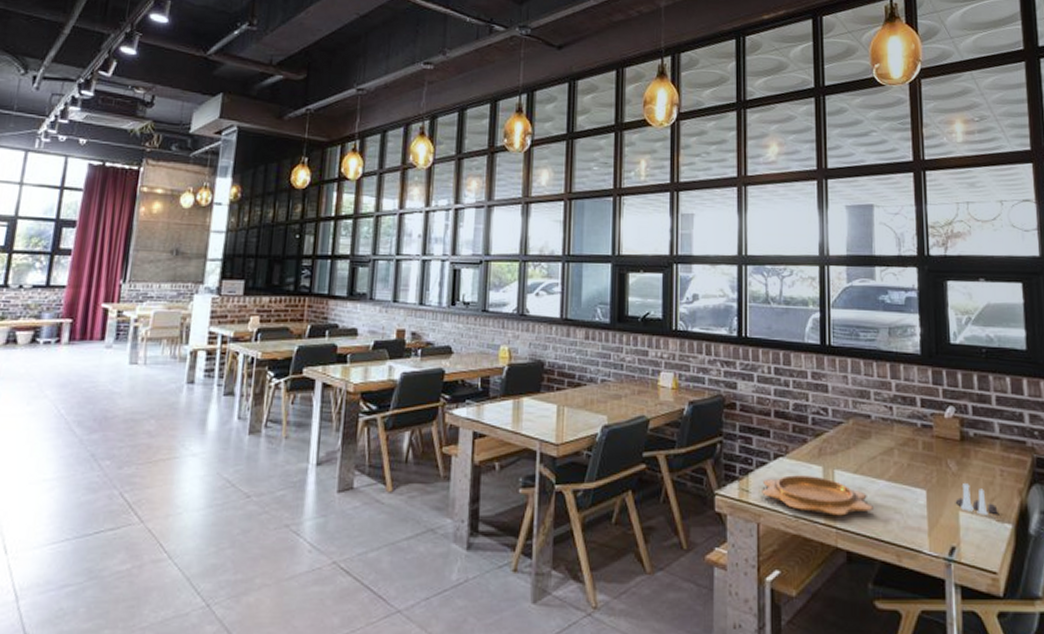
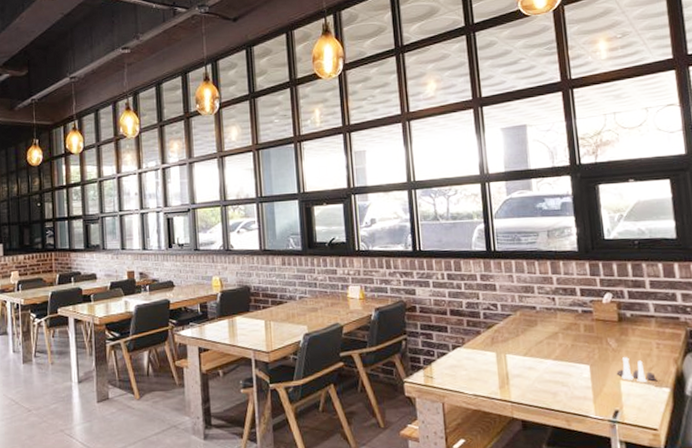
decorative bowl: present [762,475,875,516] -> none [444,361,544,392]

